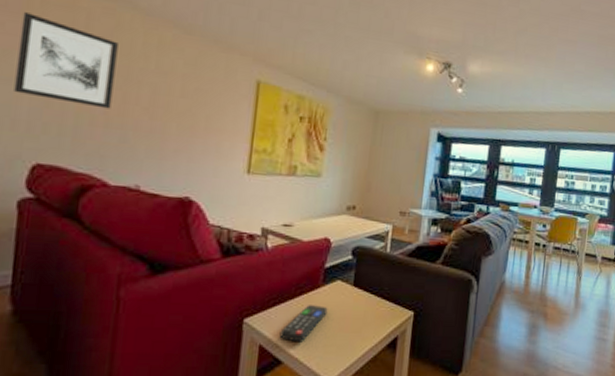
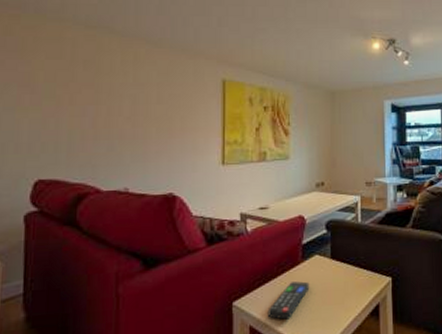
wall art: present [14,12,118,109] -> none [15,49,100,123]

